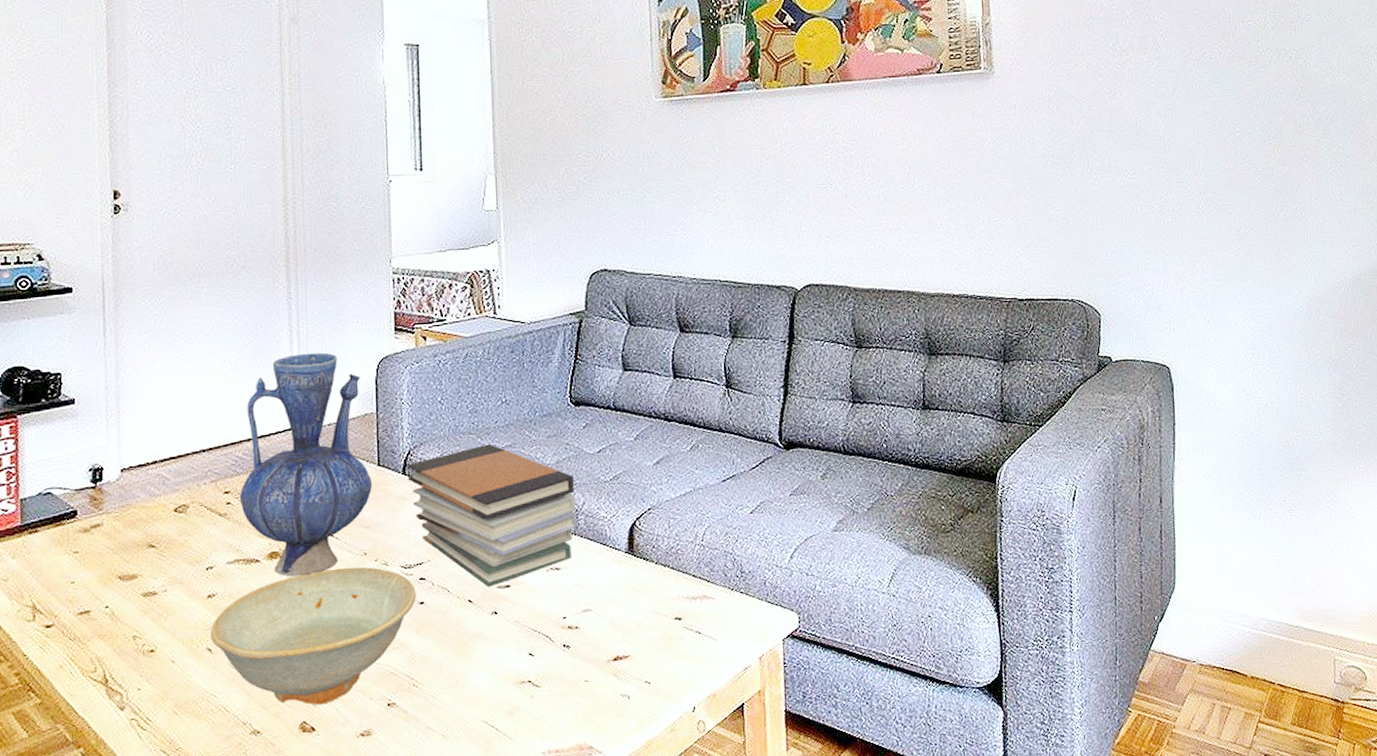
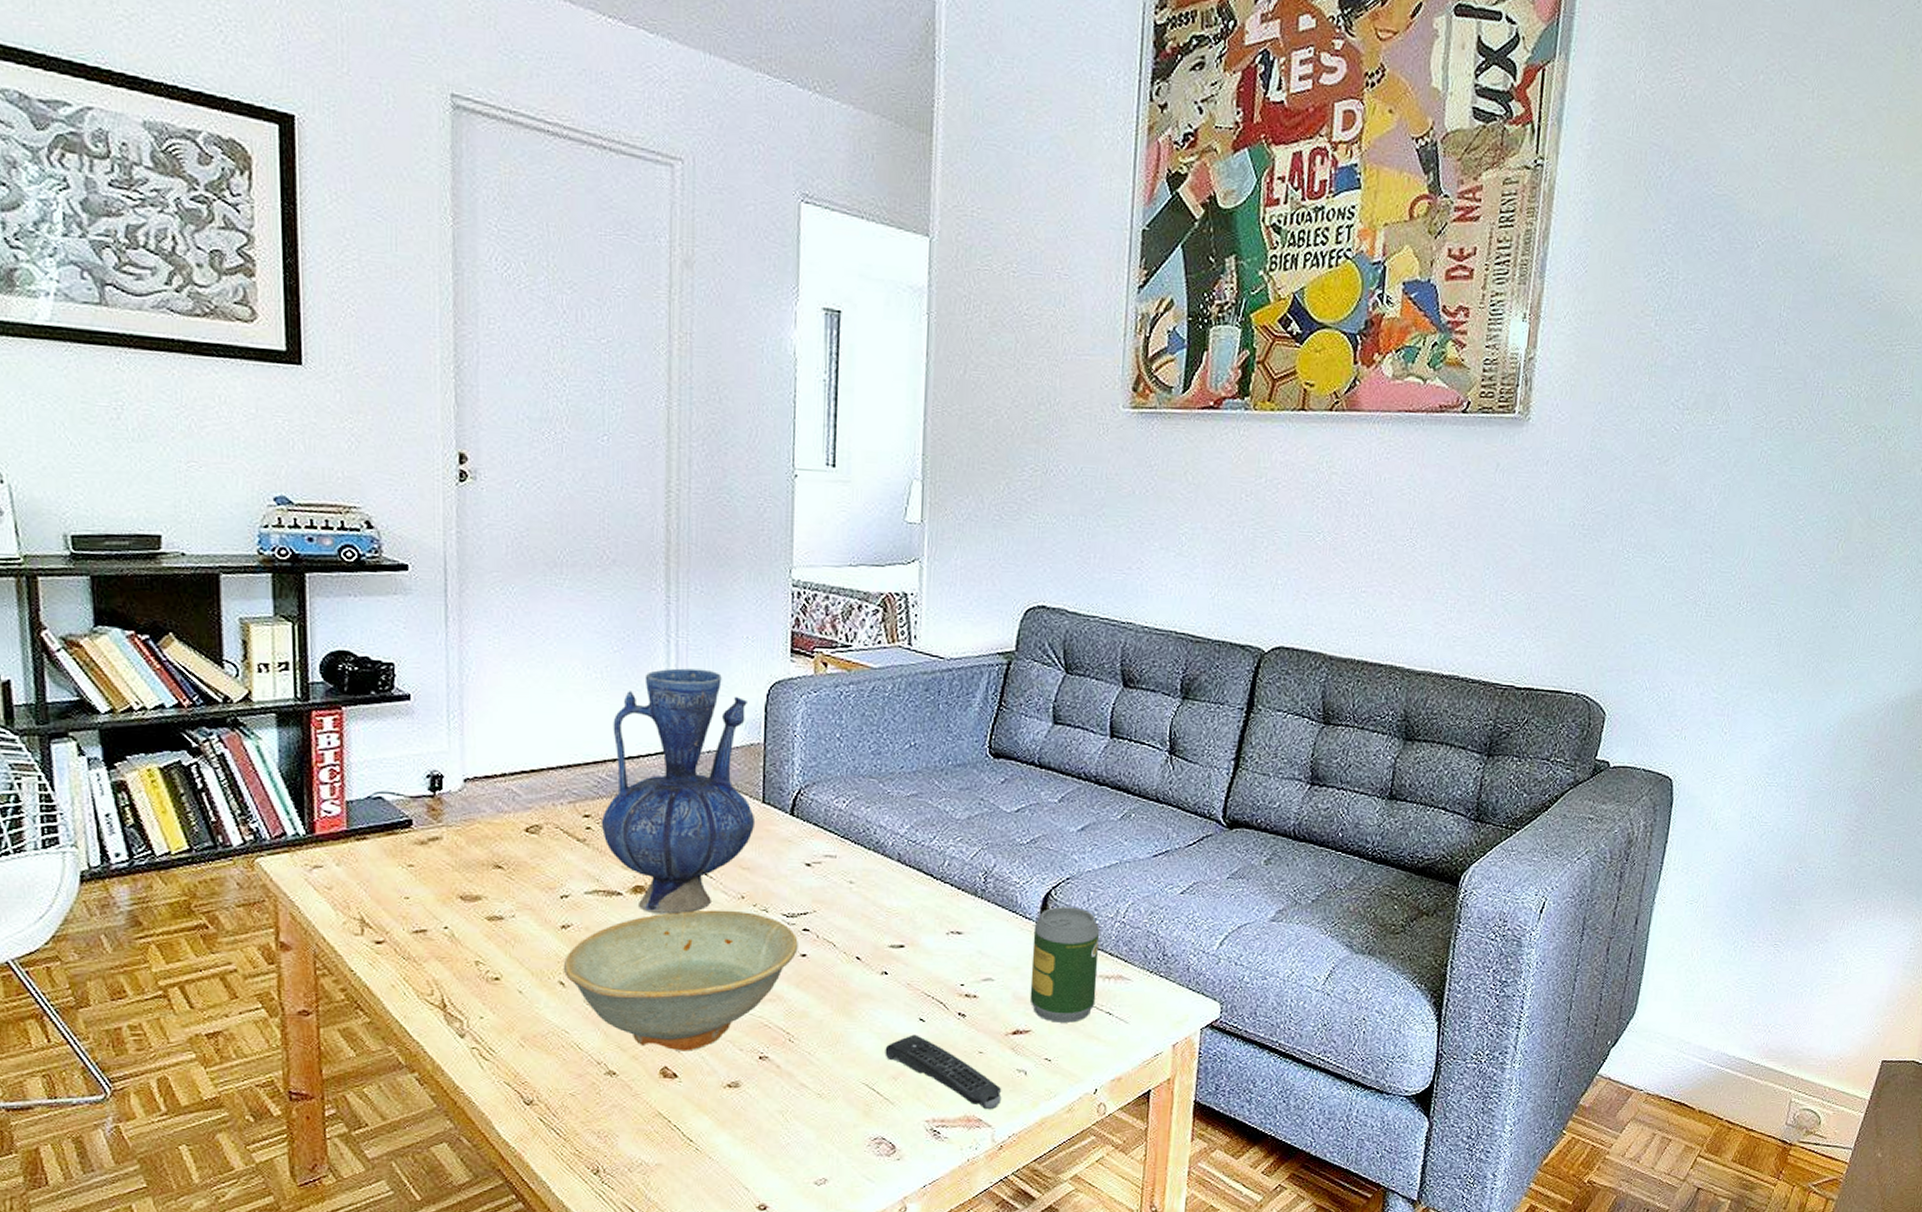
book stack: present [407,443,577,588] -> none [795,790,986,946]
remote control: none [500,669,609,737] -> present [885,1034,1002,1110]
soda can: none [623,535,685,646] -> present [1029,907,1100,1023]

